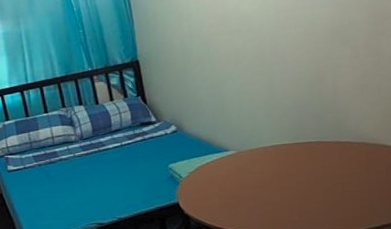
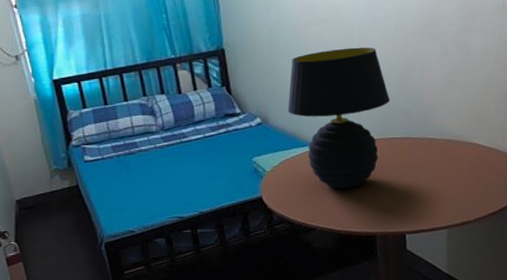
table lamp: none [201,54,303,194] -> present [287,47,390,189]

